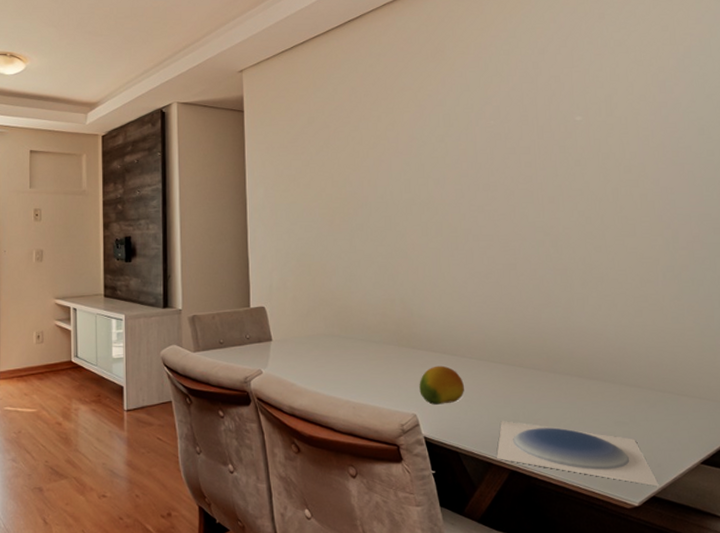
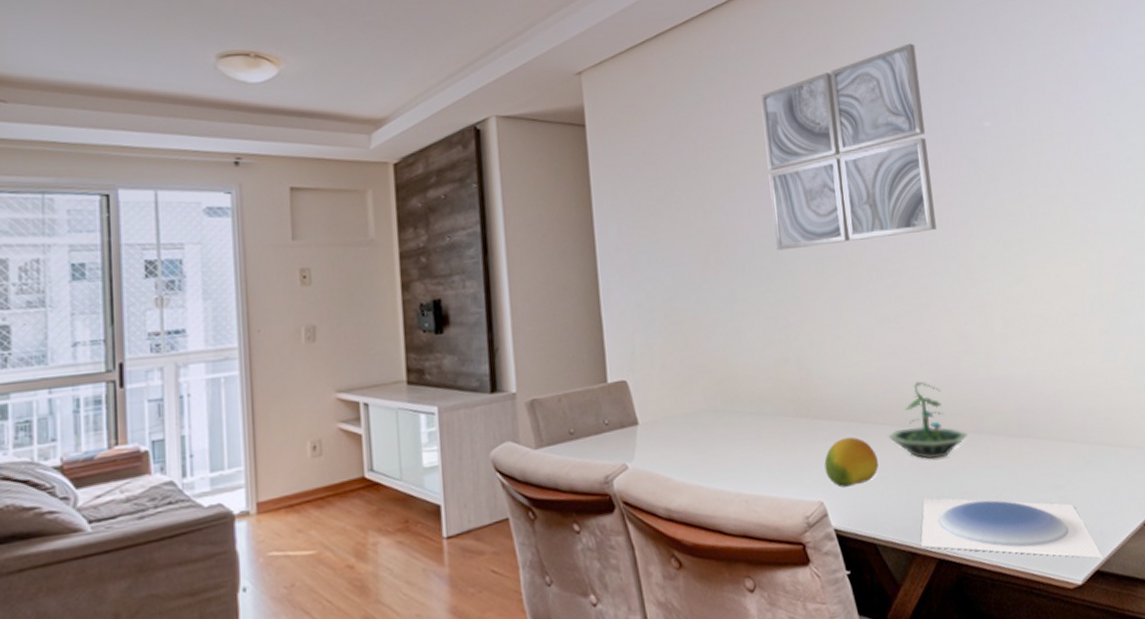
wall art: none [384,50,527,214] -> present [760,43,937,251]
terrarium: none [474,326,544,390] -> present [888,381,968,459]

